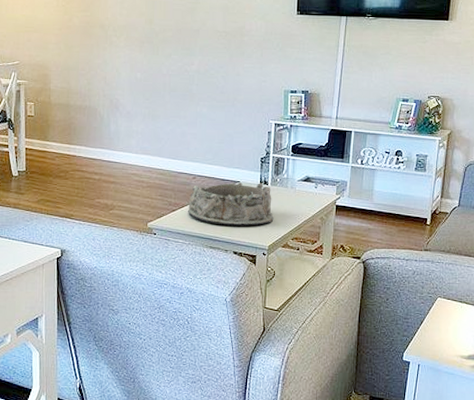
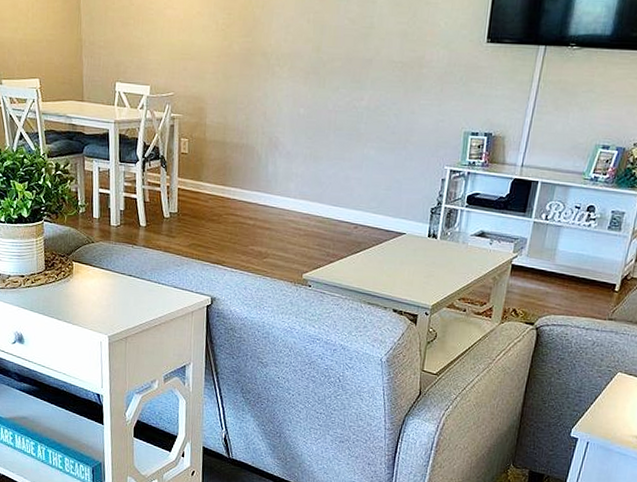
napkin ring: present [188,182,274,226] -> none [347,234,441,283]

